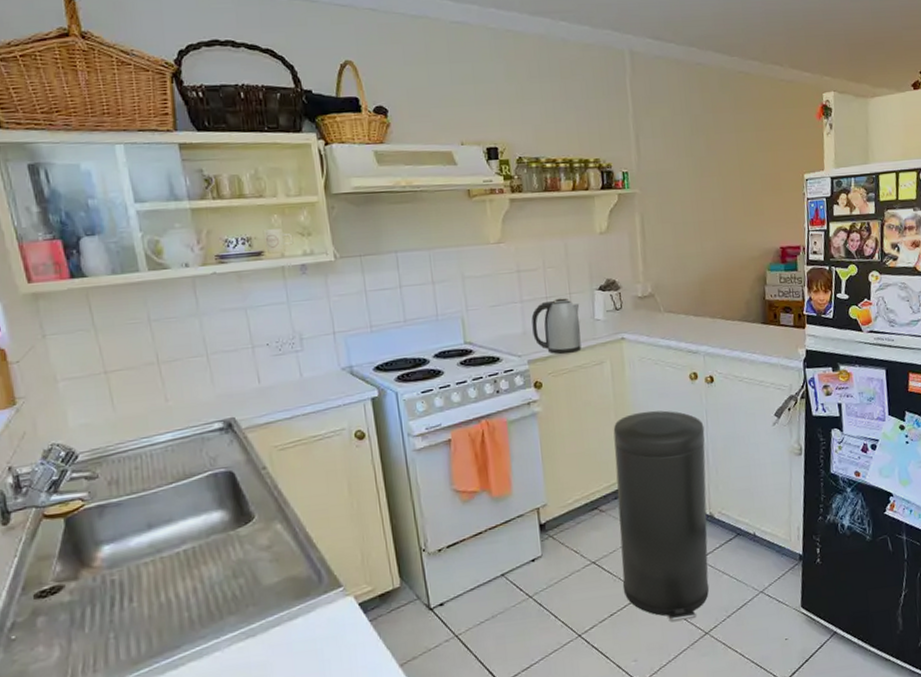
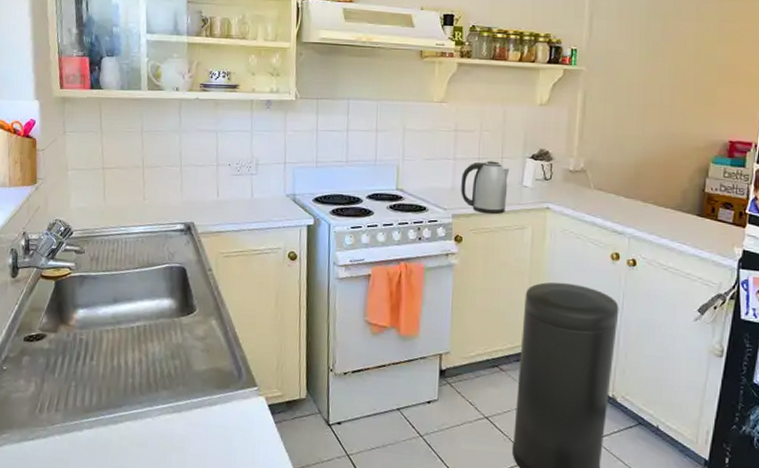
mug: present [263,228,294,254] -> none [240,67,265,88]

